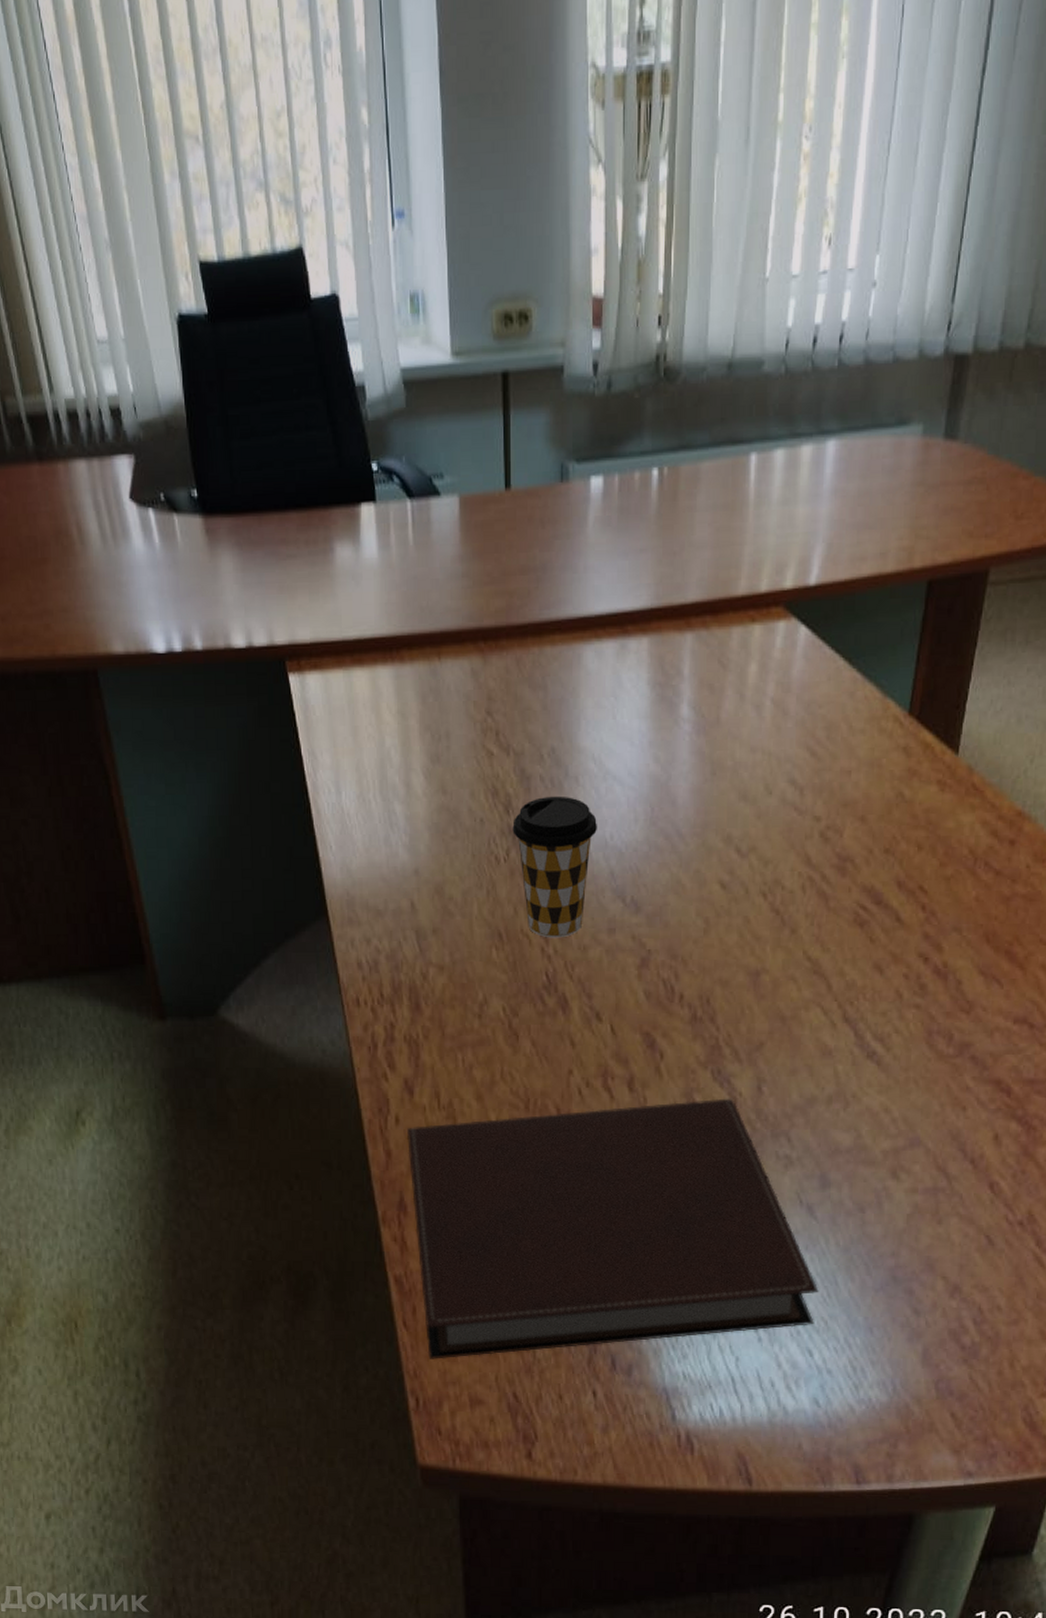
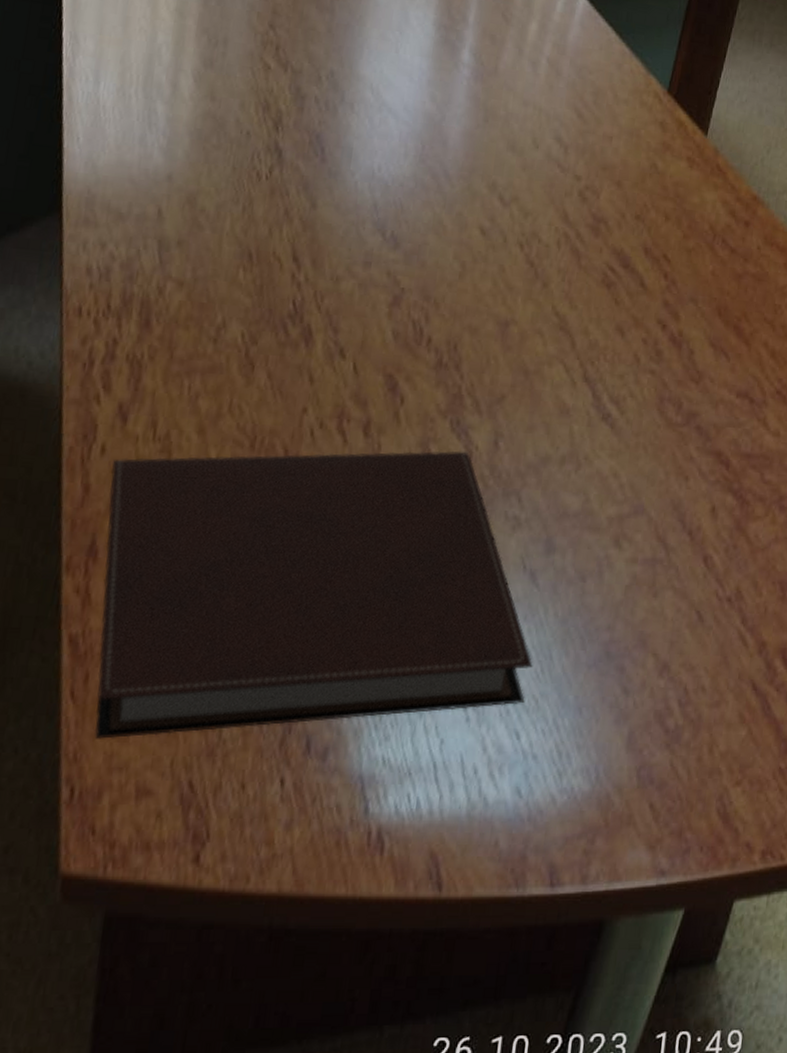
coffee cup: present [512,796,597,938] -> none [279,118,367,266]

